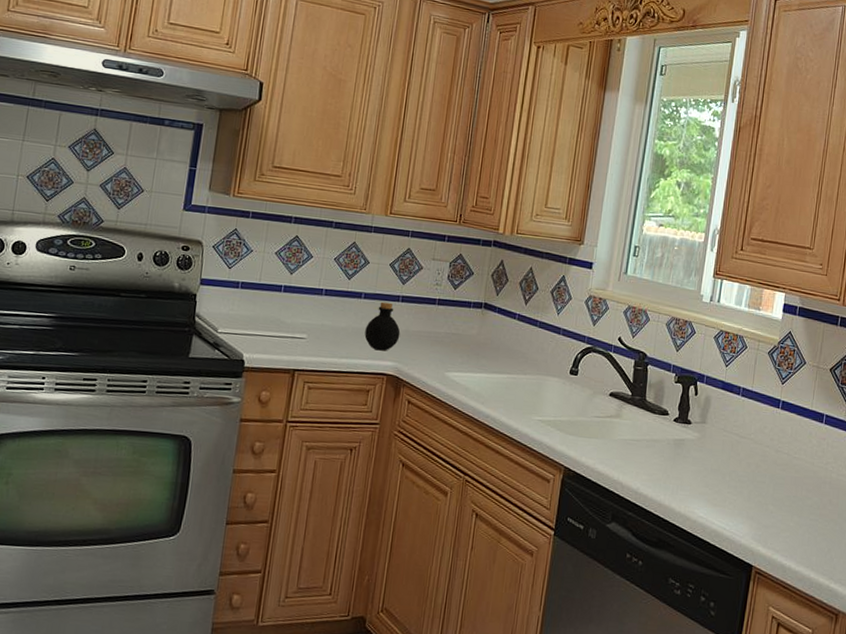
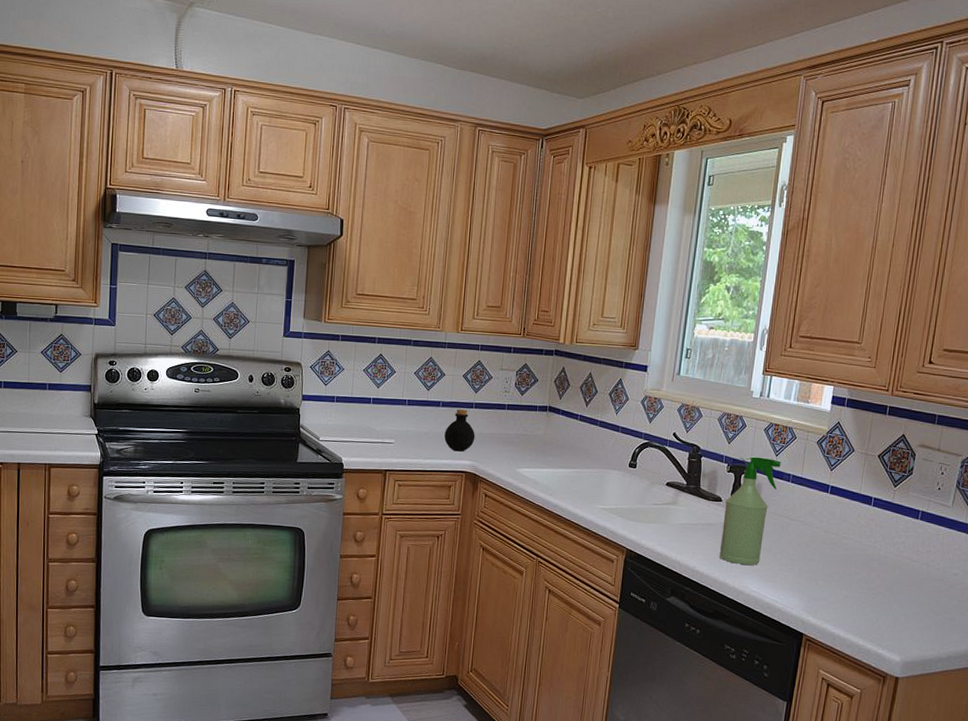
spray bottle: none [664,366,731,488] -> present [719,456,781,566]

